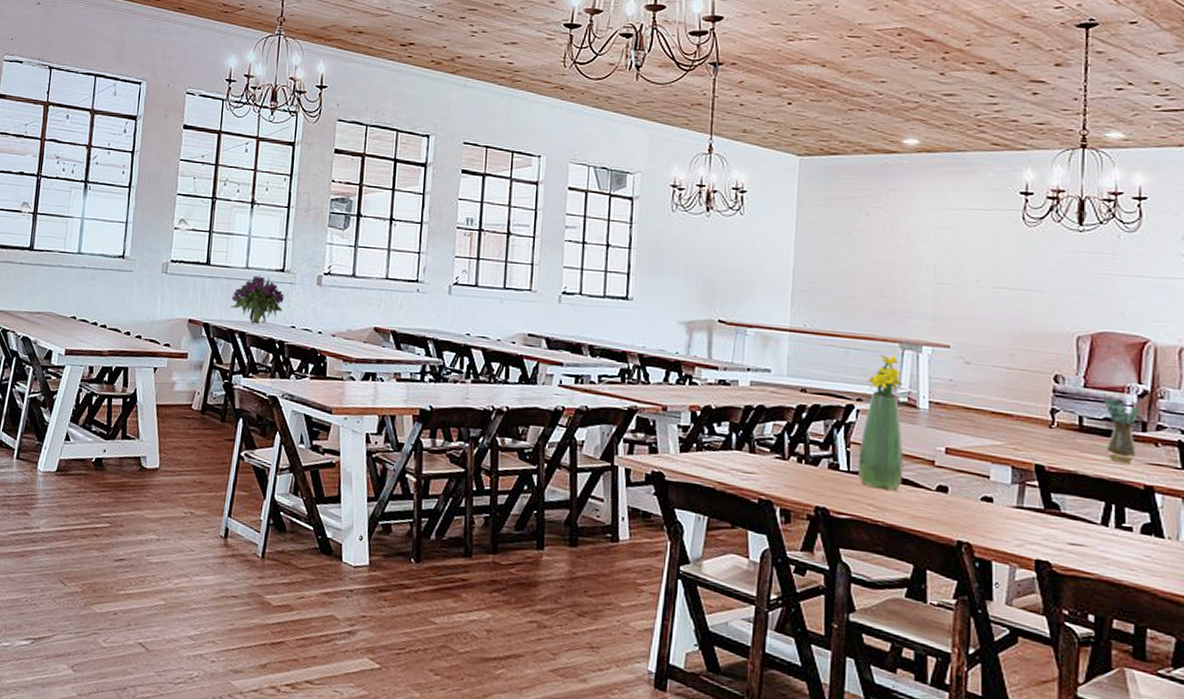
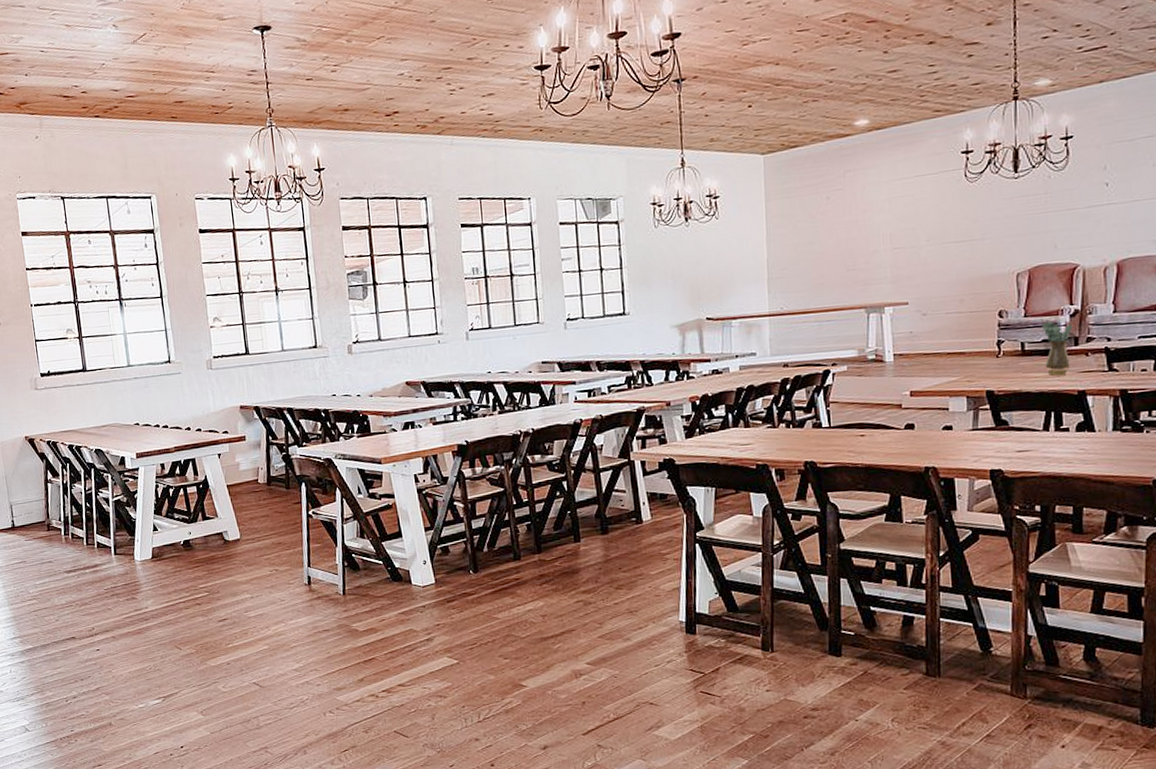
bouquet: present [230,275,284,326] -> none [274,355,322,401]
bouquet: present [858,355,904,492] -> none [837,320,876,438]

